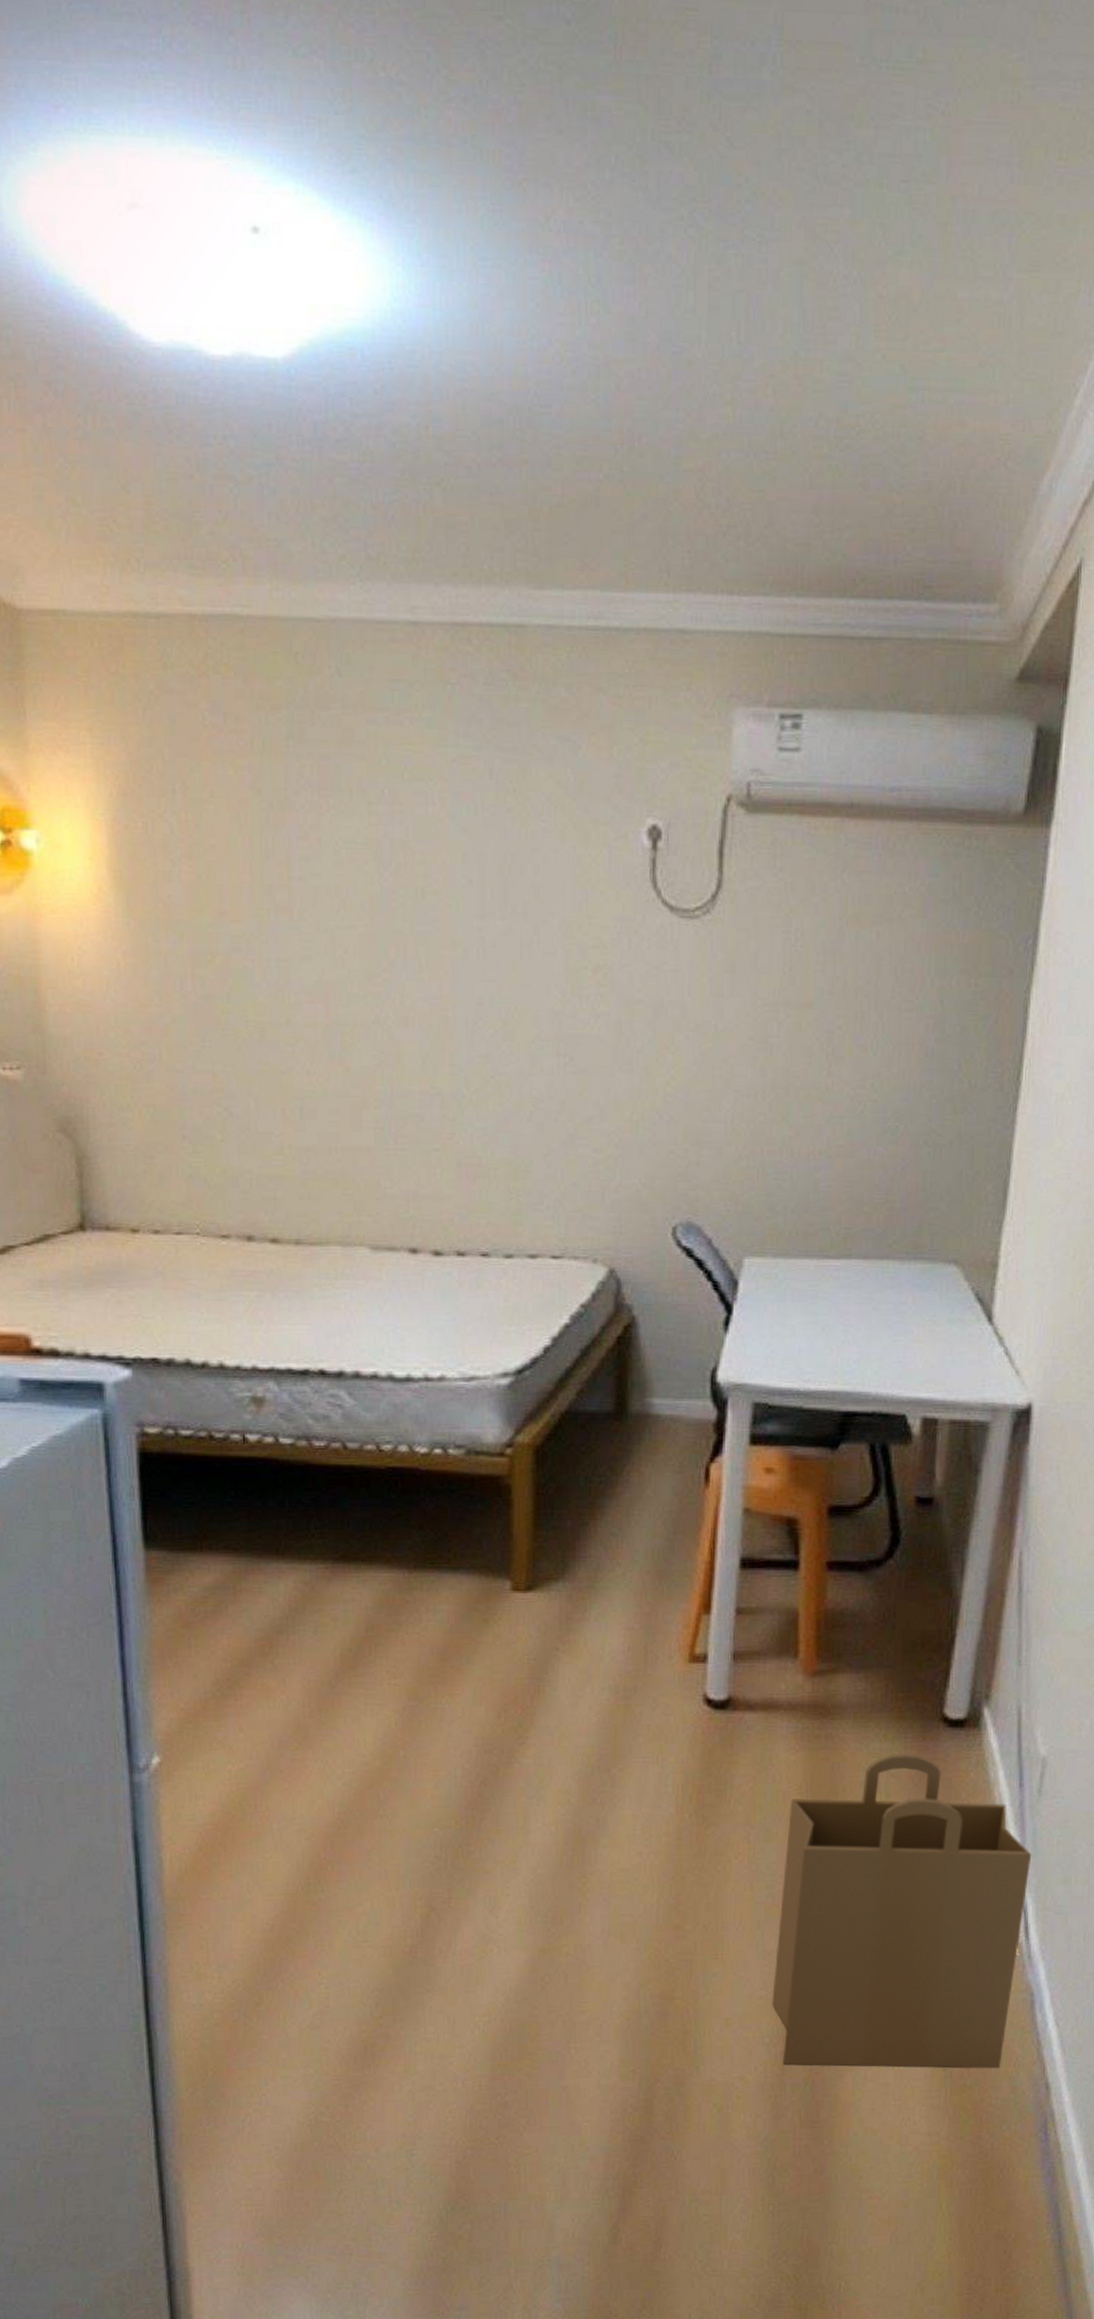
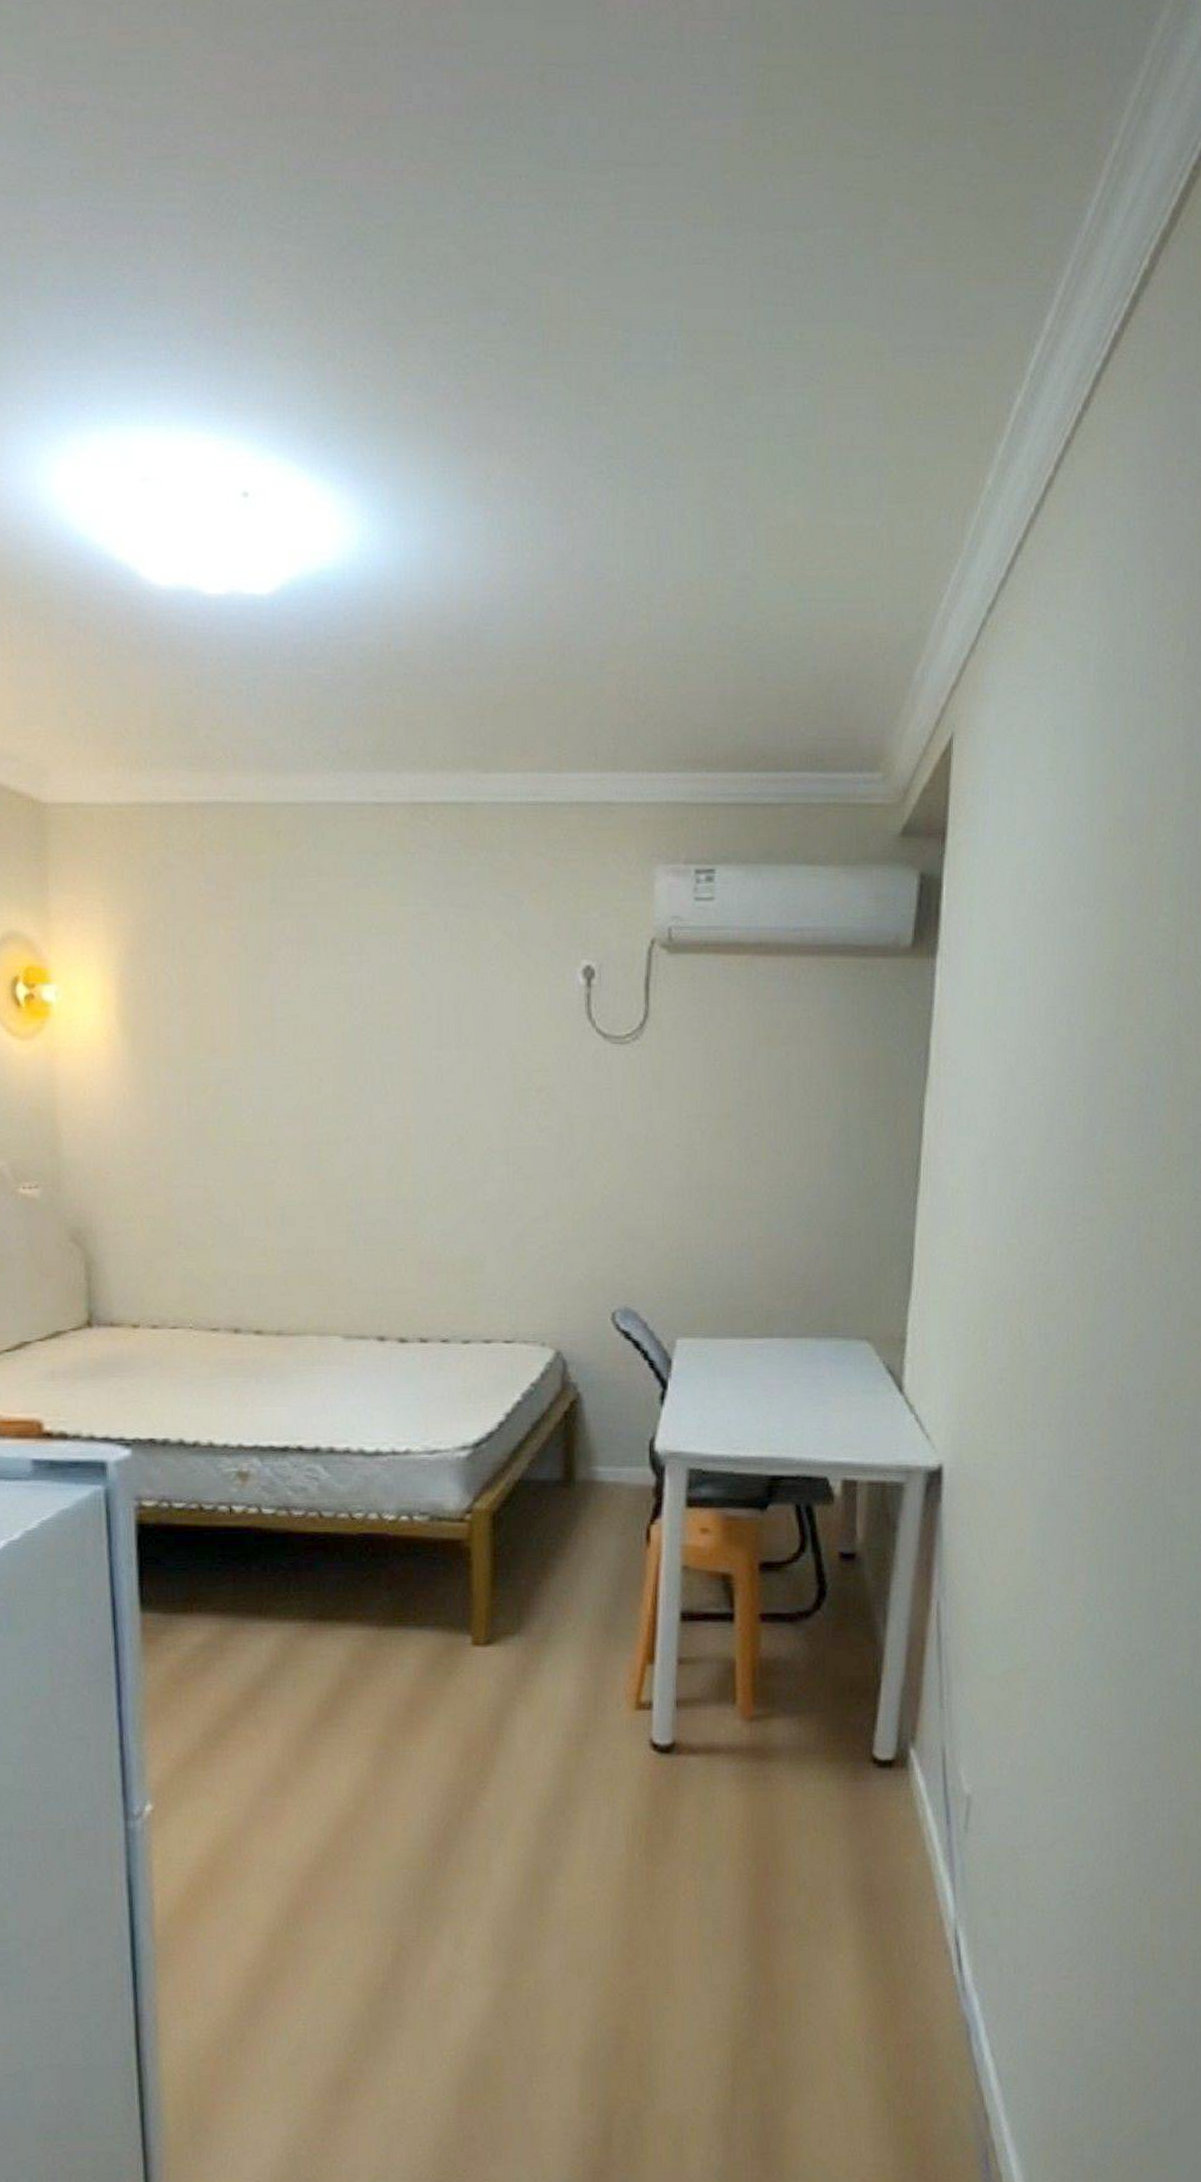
shopping bag: present [772,1753,1032,2069] -> none [721,1793,962,2100]

